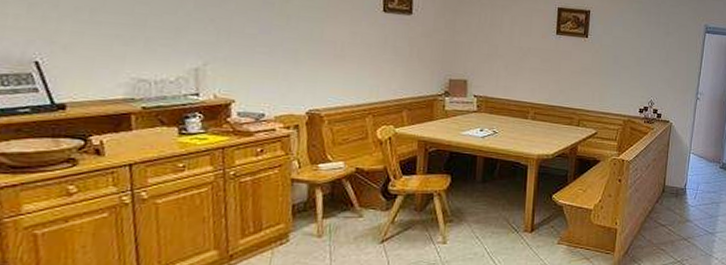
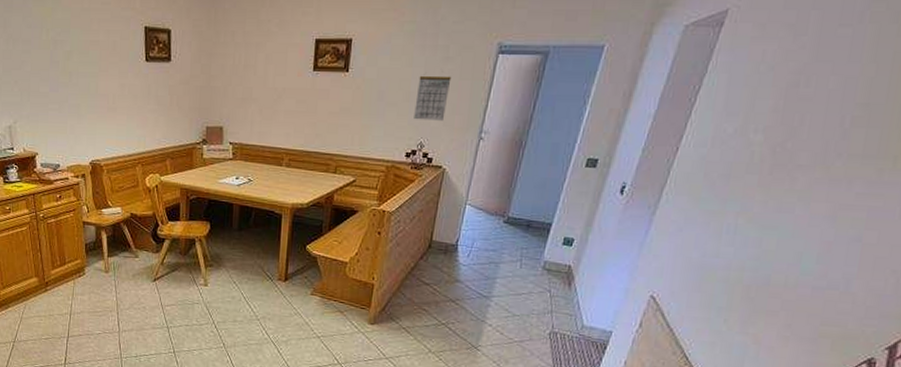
calendar: none [644,45,672,83] -> present [414,75,452,121]

